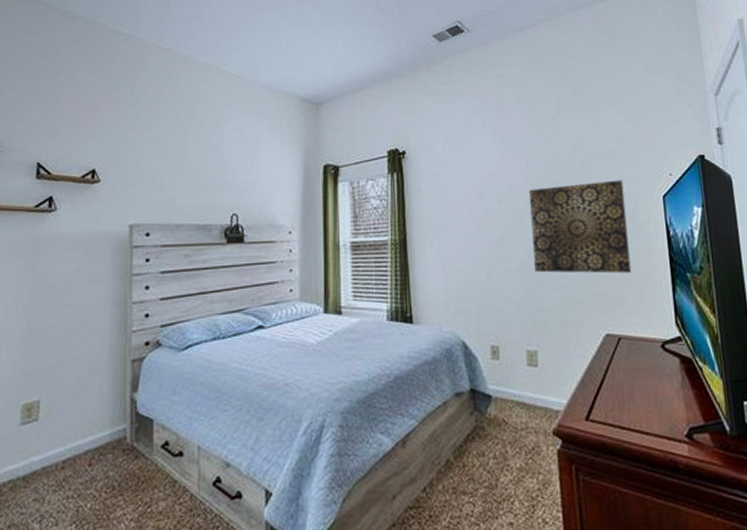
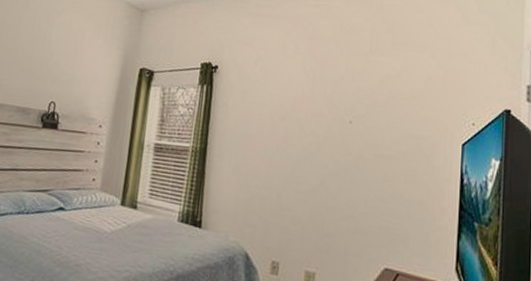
wall art: present [529,180,632,274] -> none [325,119,424,214]

